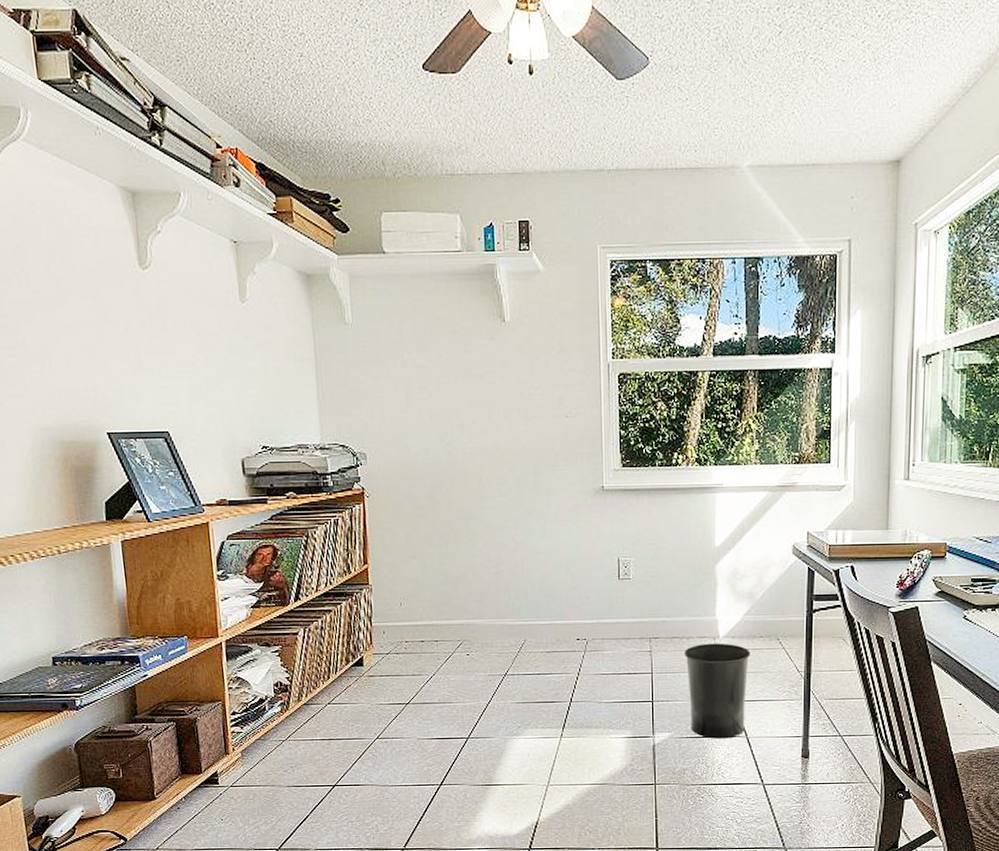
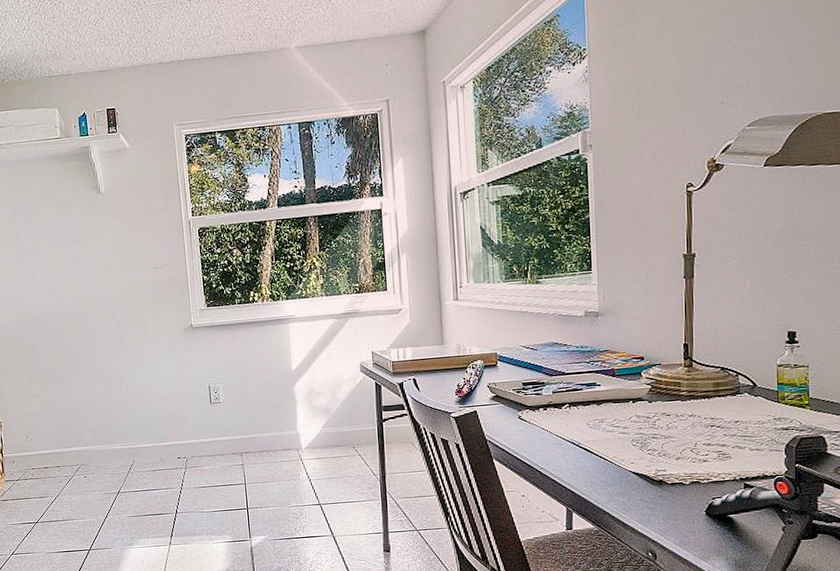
waste bin: present [685,643,750,739] -> none [272,453,331,539]

